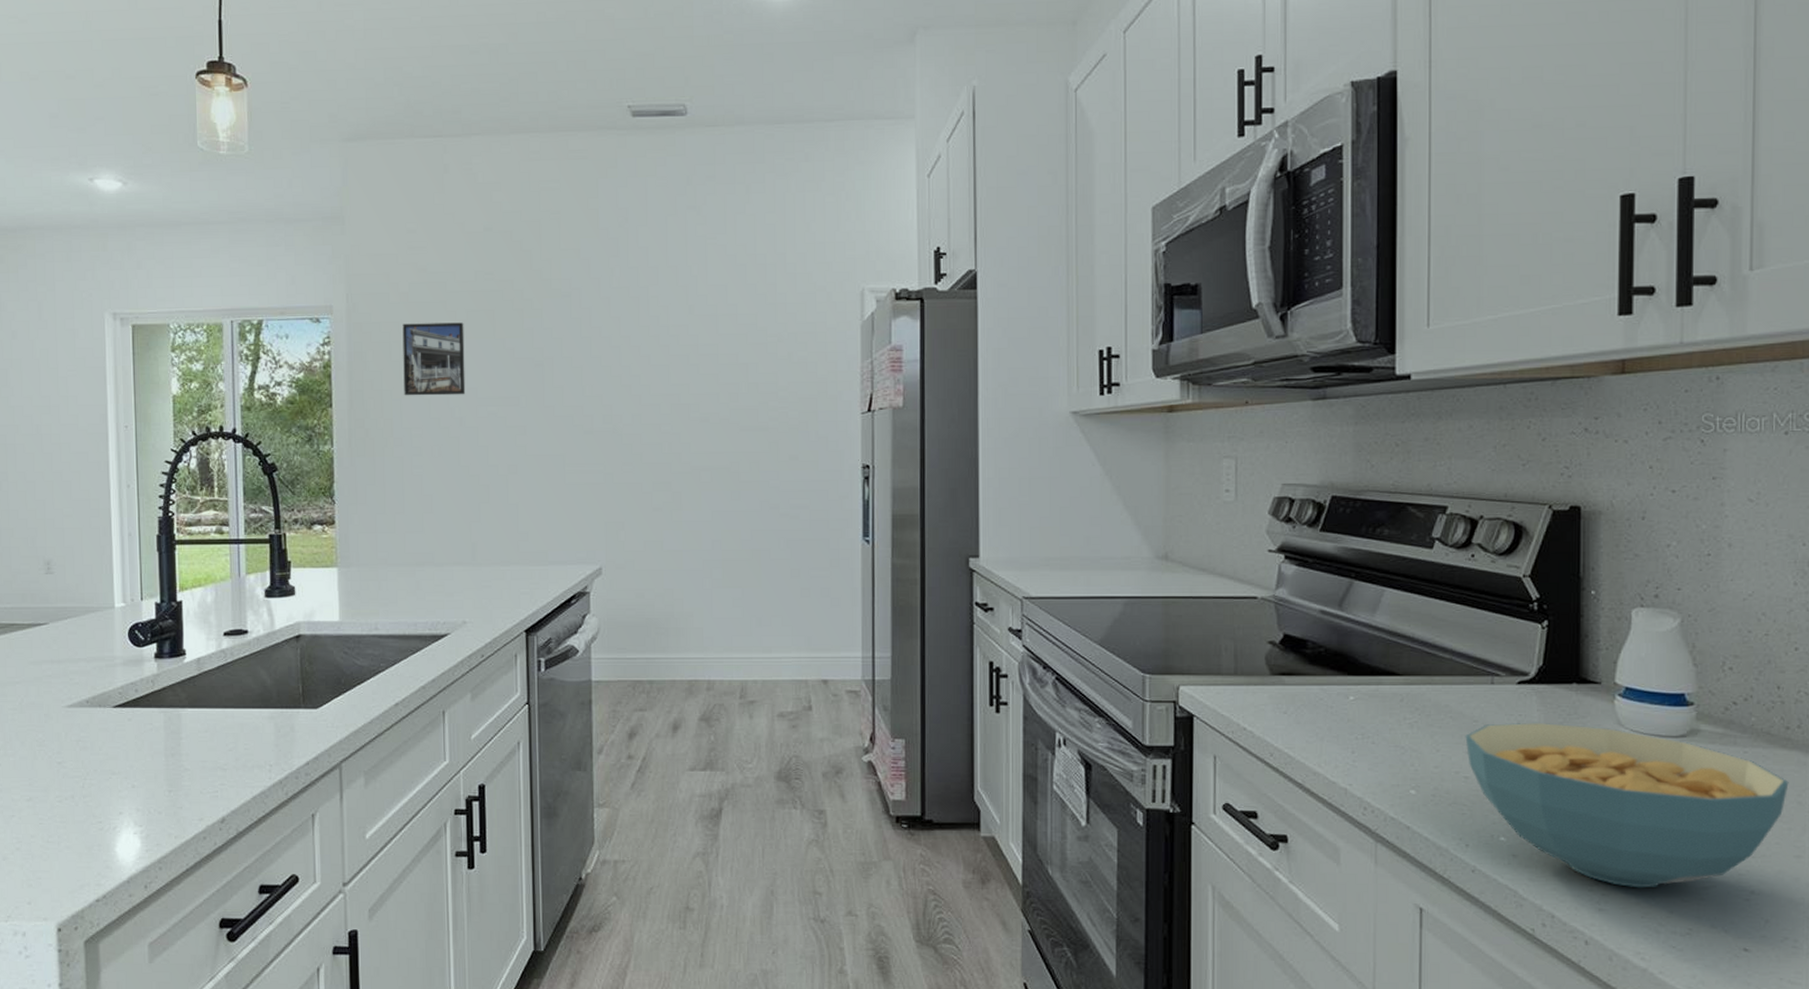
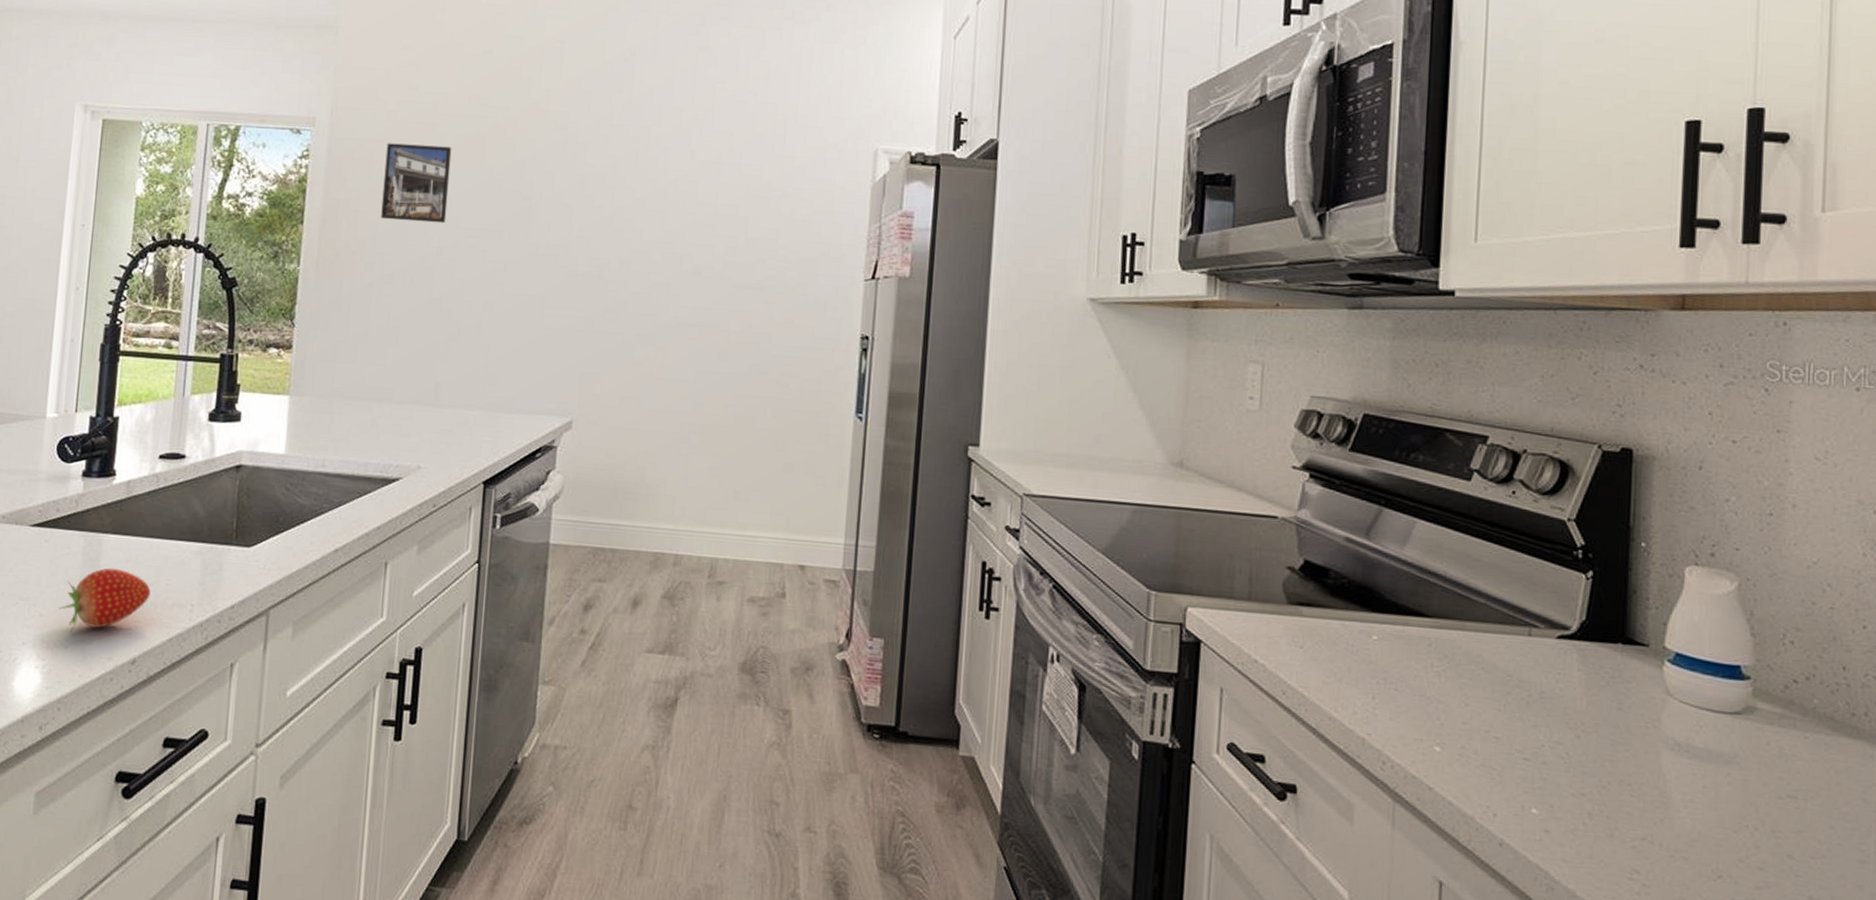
fruit: none [149,738,231,798] -> present [59,568,151,630]
cereal bowl: present [1465,722,1789,888] -> none [1497,680,1854,882]

